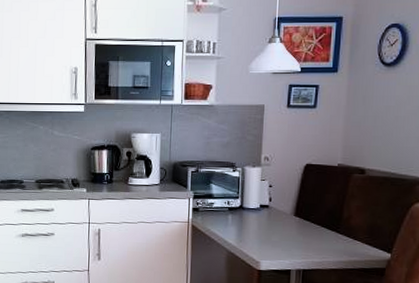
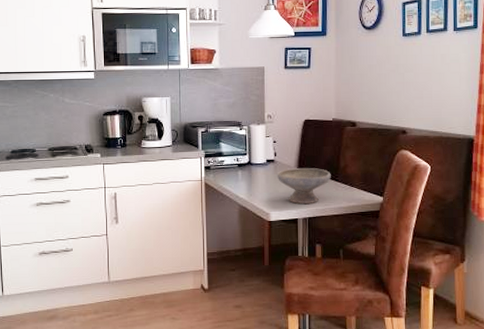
bowl: none [270,216,332,255] -> present [276,168,331,204]

